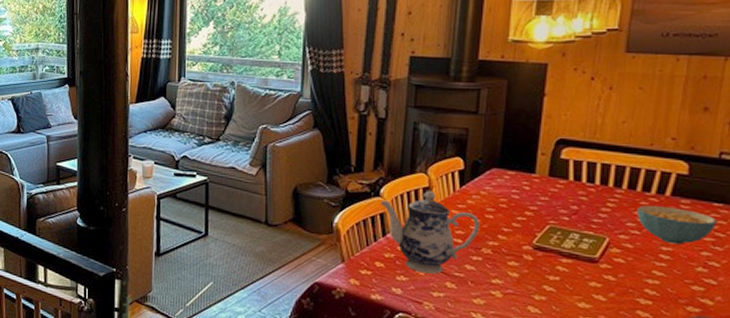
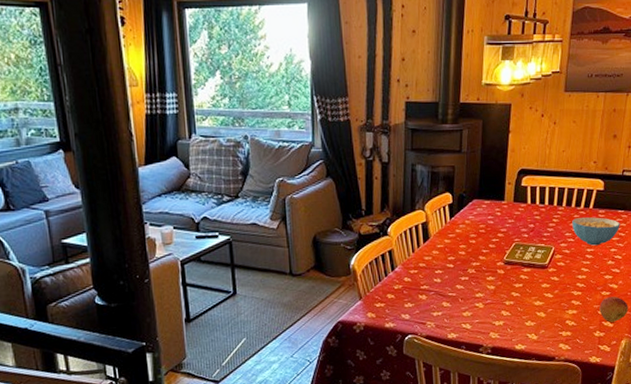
teapot: present [381,191,479,274] -> none [389,225,466,298]

